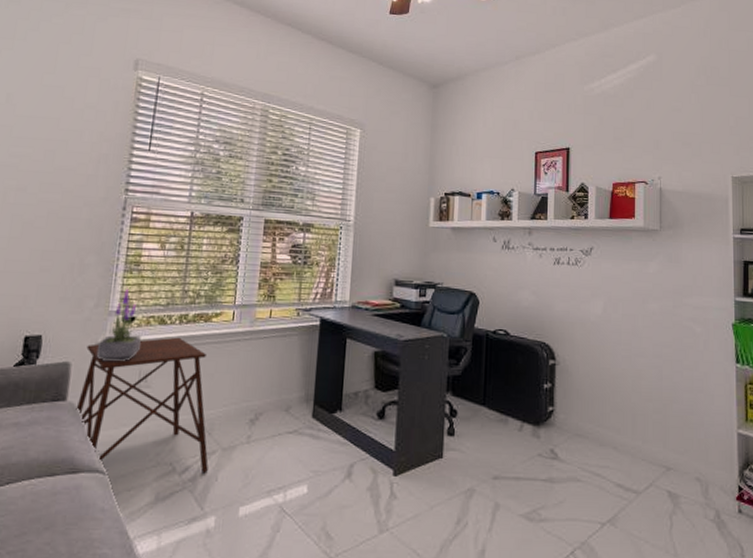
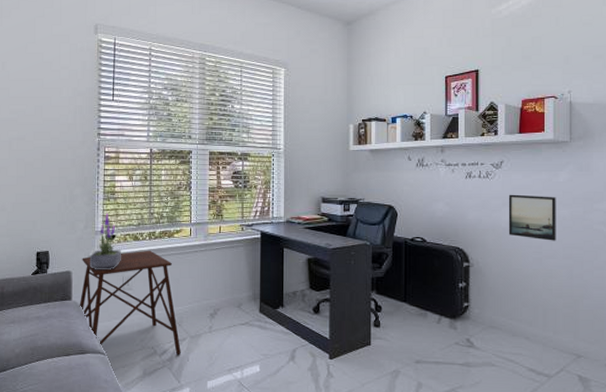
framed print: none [597,284,646,338] -> present [508,194,556,241]

